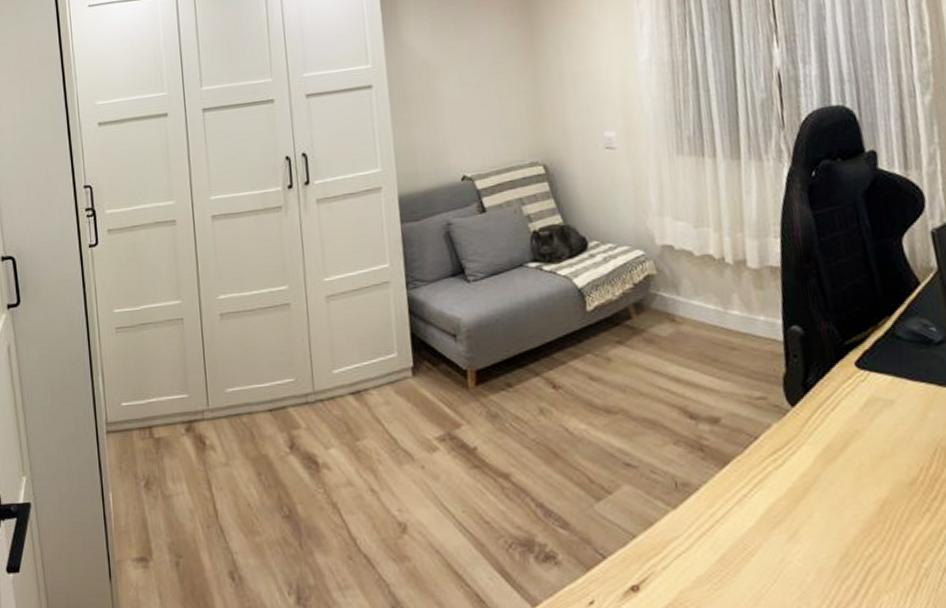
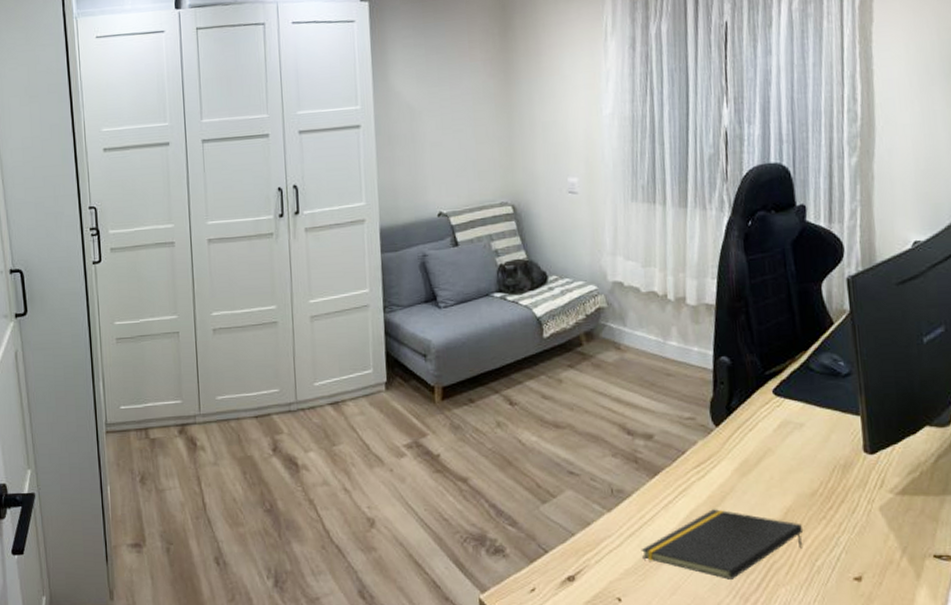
notepad: none [714,503,905,586] -> present [641,509,804,580]

